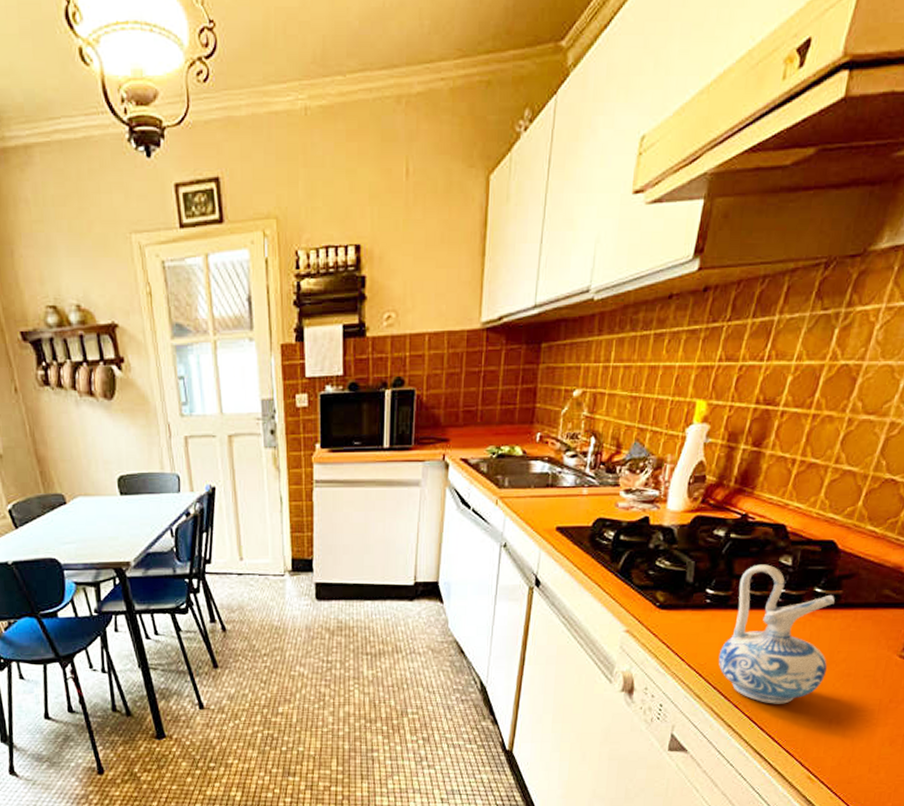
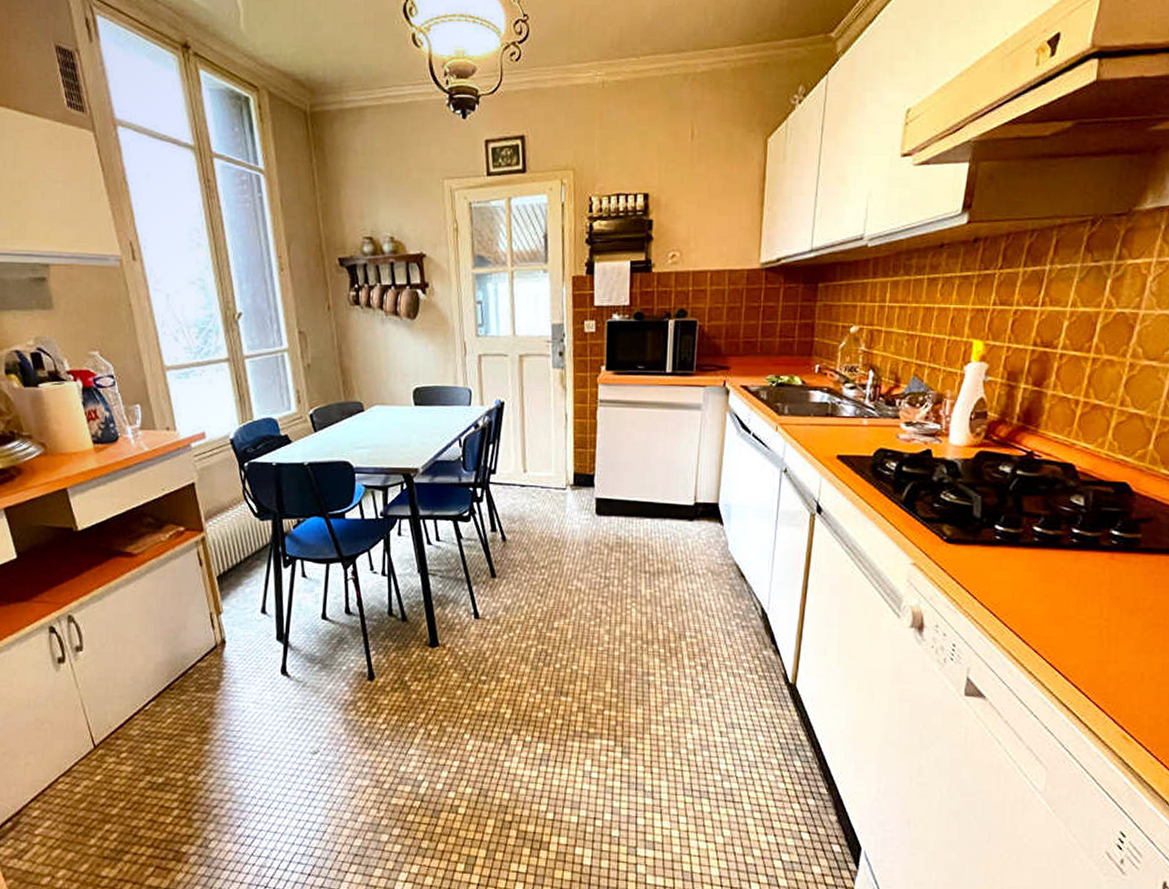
ceramic pitcher: present [718,564,835,704] -> none [1013,503,1134,652]

